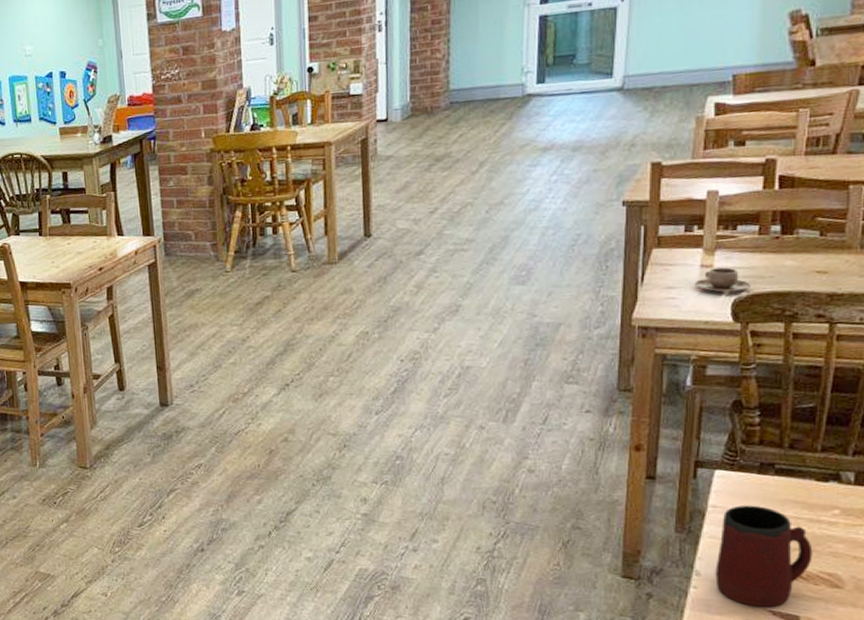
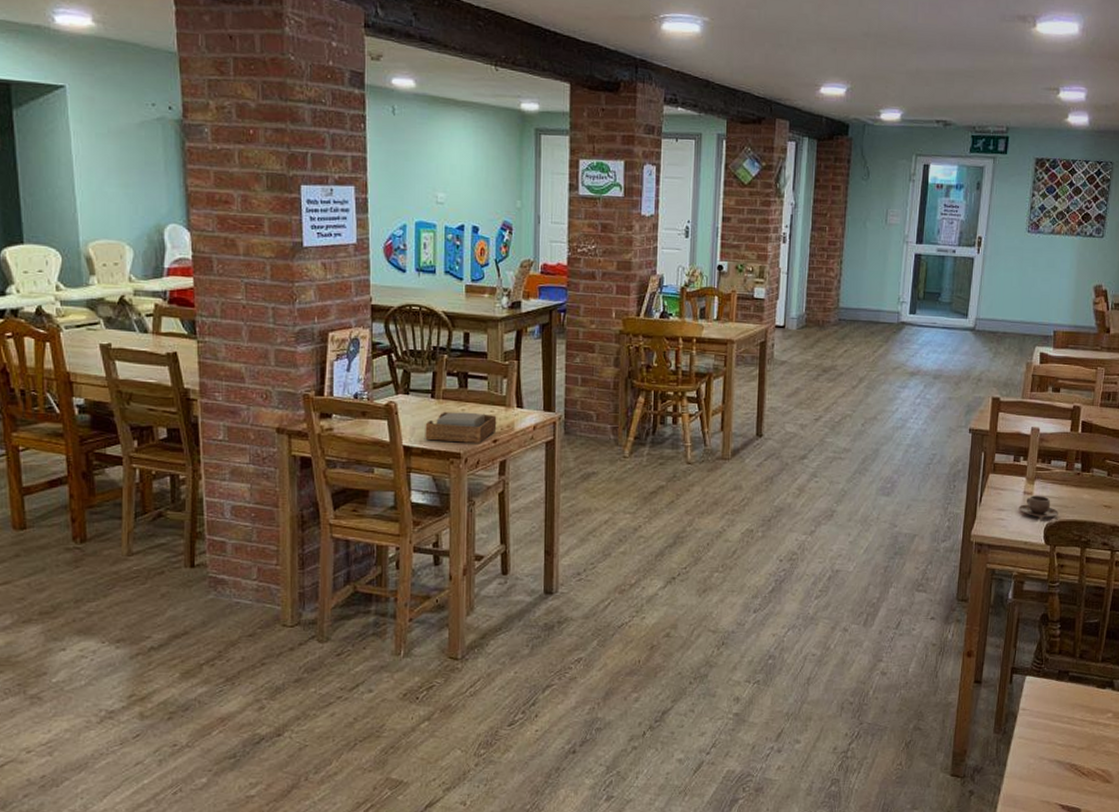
napkin holder: none [36,244,101,275] -> present [425,411,497,444]
mug: present [715,505,813,608] -> none [1021,708,1093,802]

